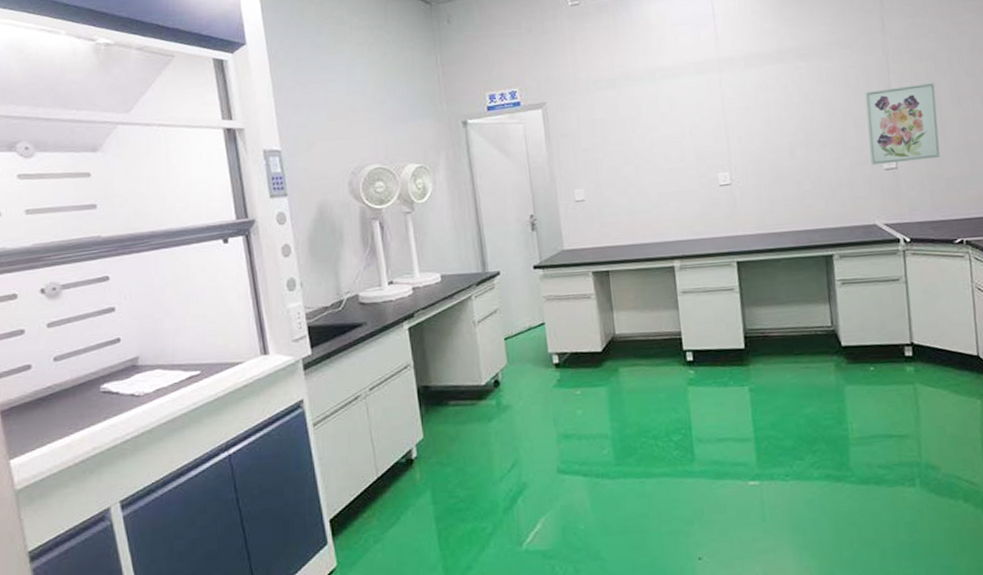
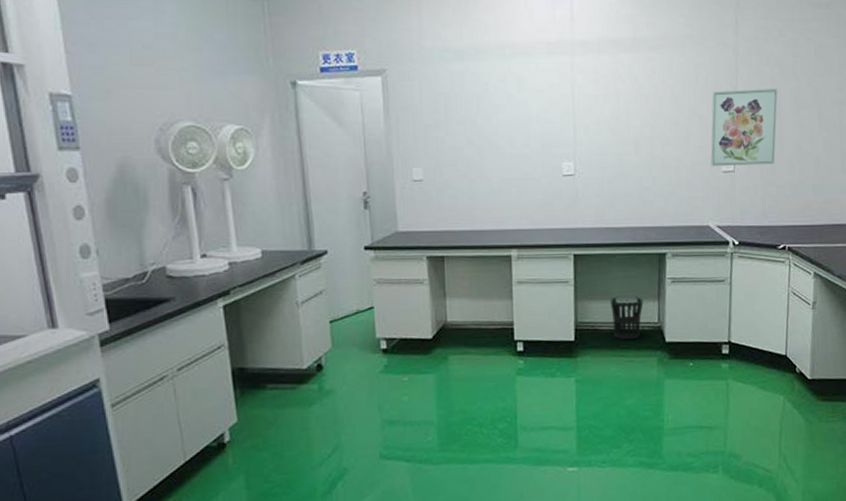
wastebasket: none [778,301,814,346] -> present [610,296,644,340]

